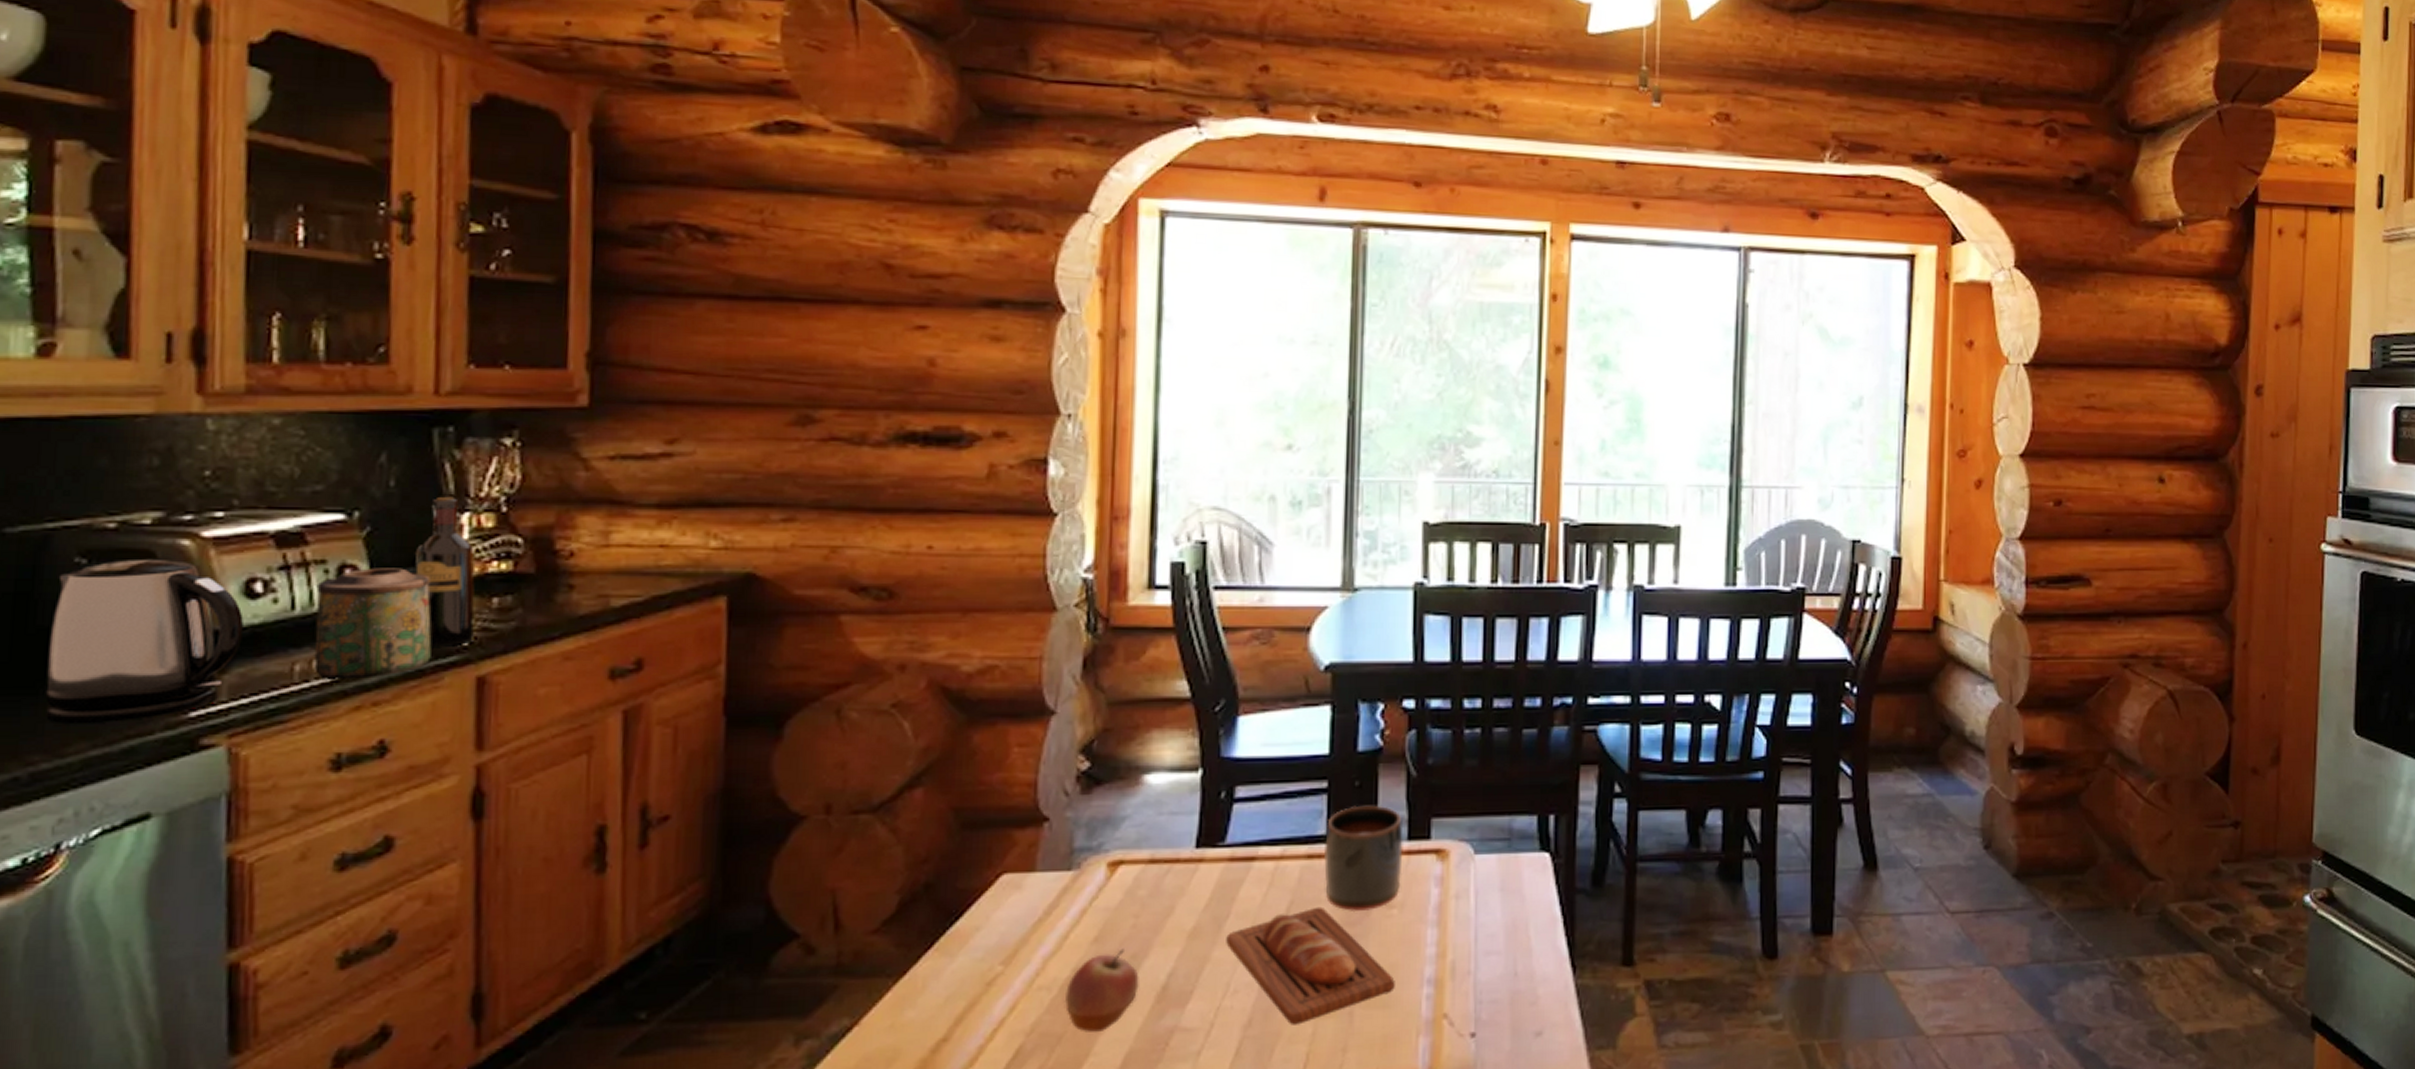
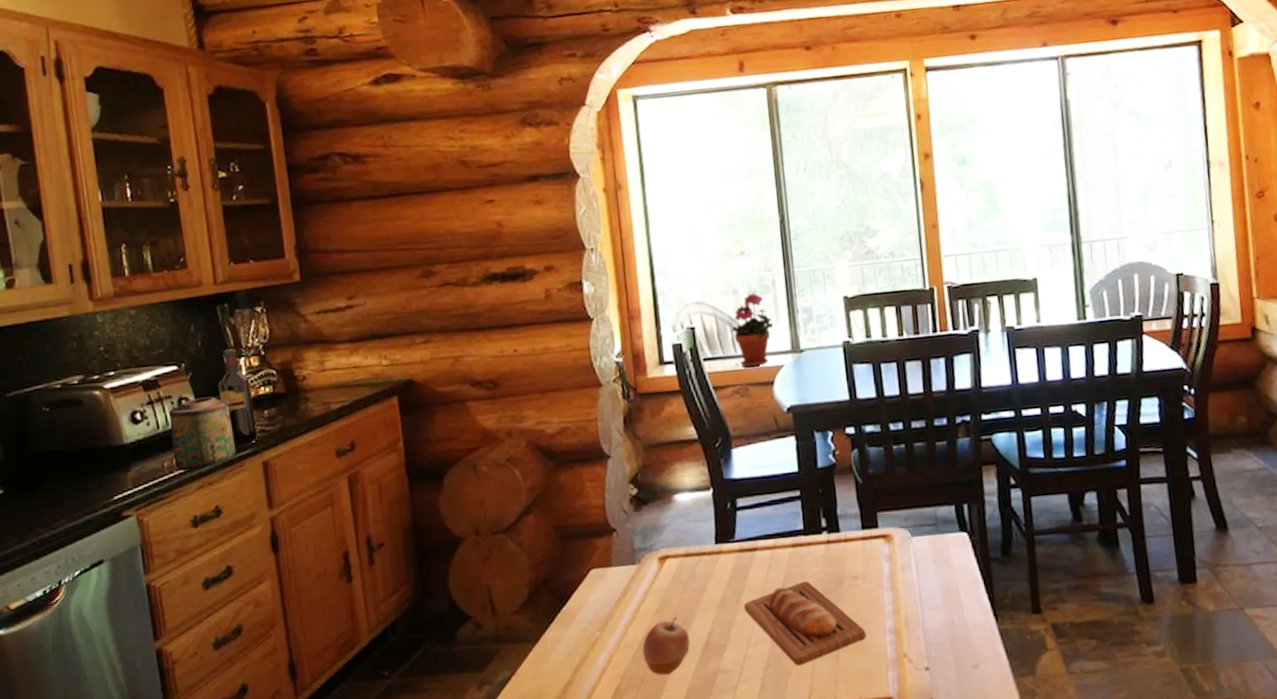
kettle: present [45,558,244,725] -> none [37,404,135,509]
potted plant: none [1260,504,1321,605] -> present [731,293,774,368]
mug: present [1323,805,1404,913] -> none [803,505,861,584]

